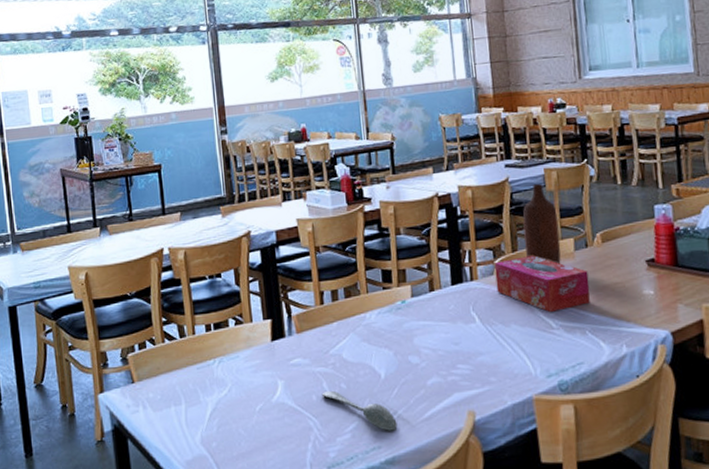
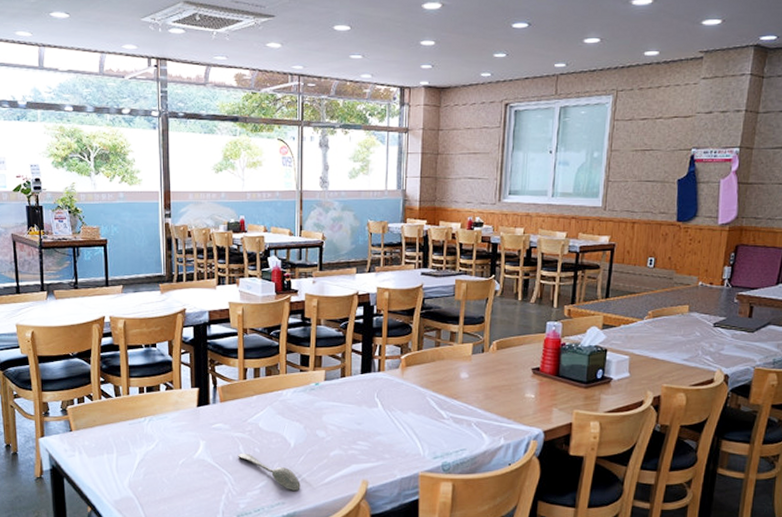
tissue box: present [494,255,591,312] -> none [400,355,481,404]
bottle: present [523,183,561,265] -> none [430,292,462,365]

